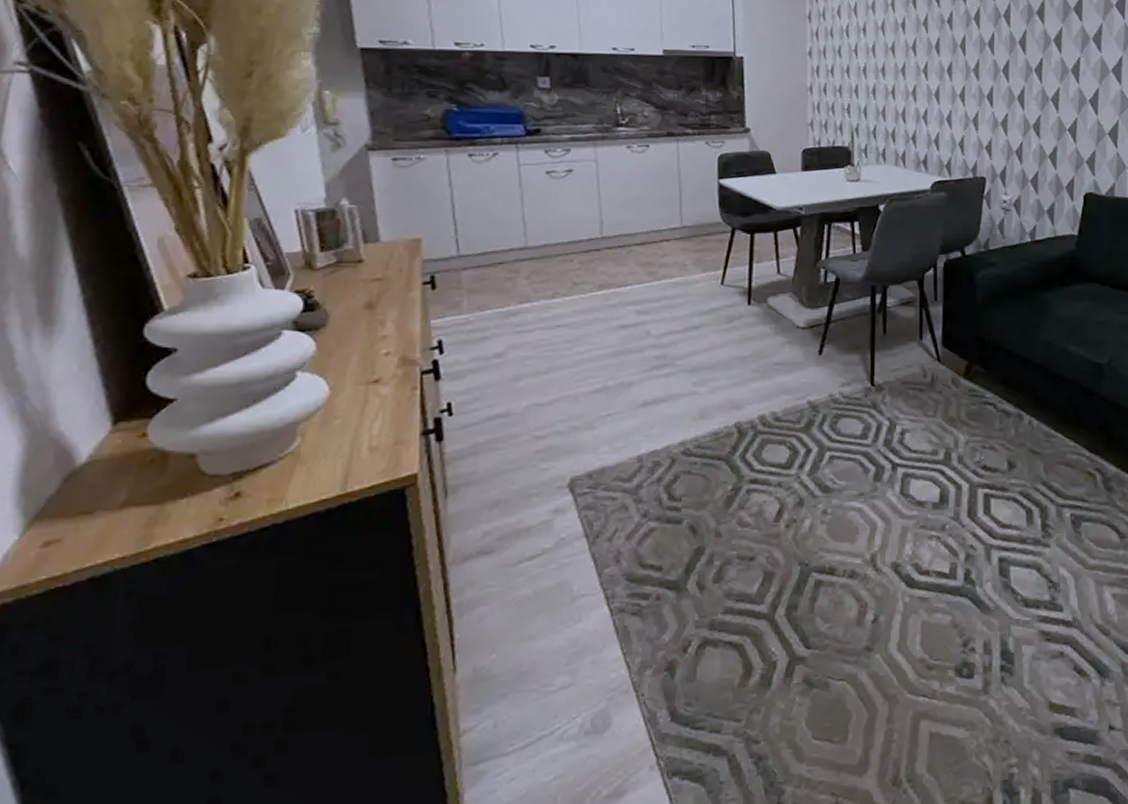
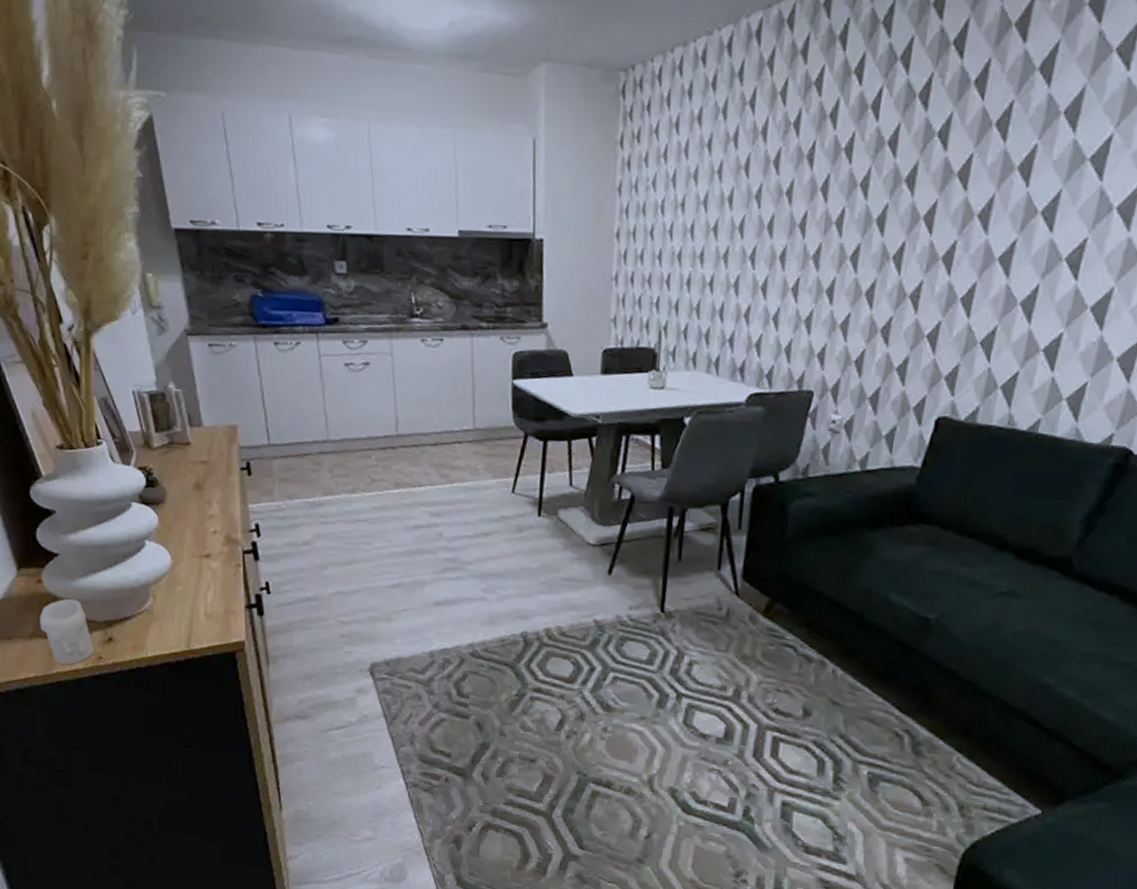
candle: none [136,451,213,537] -> present [39,598,94,665]

